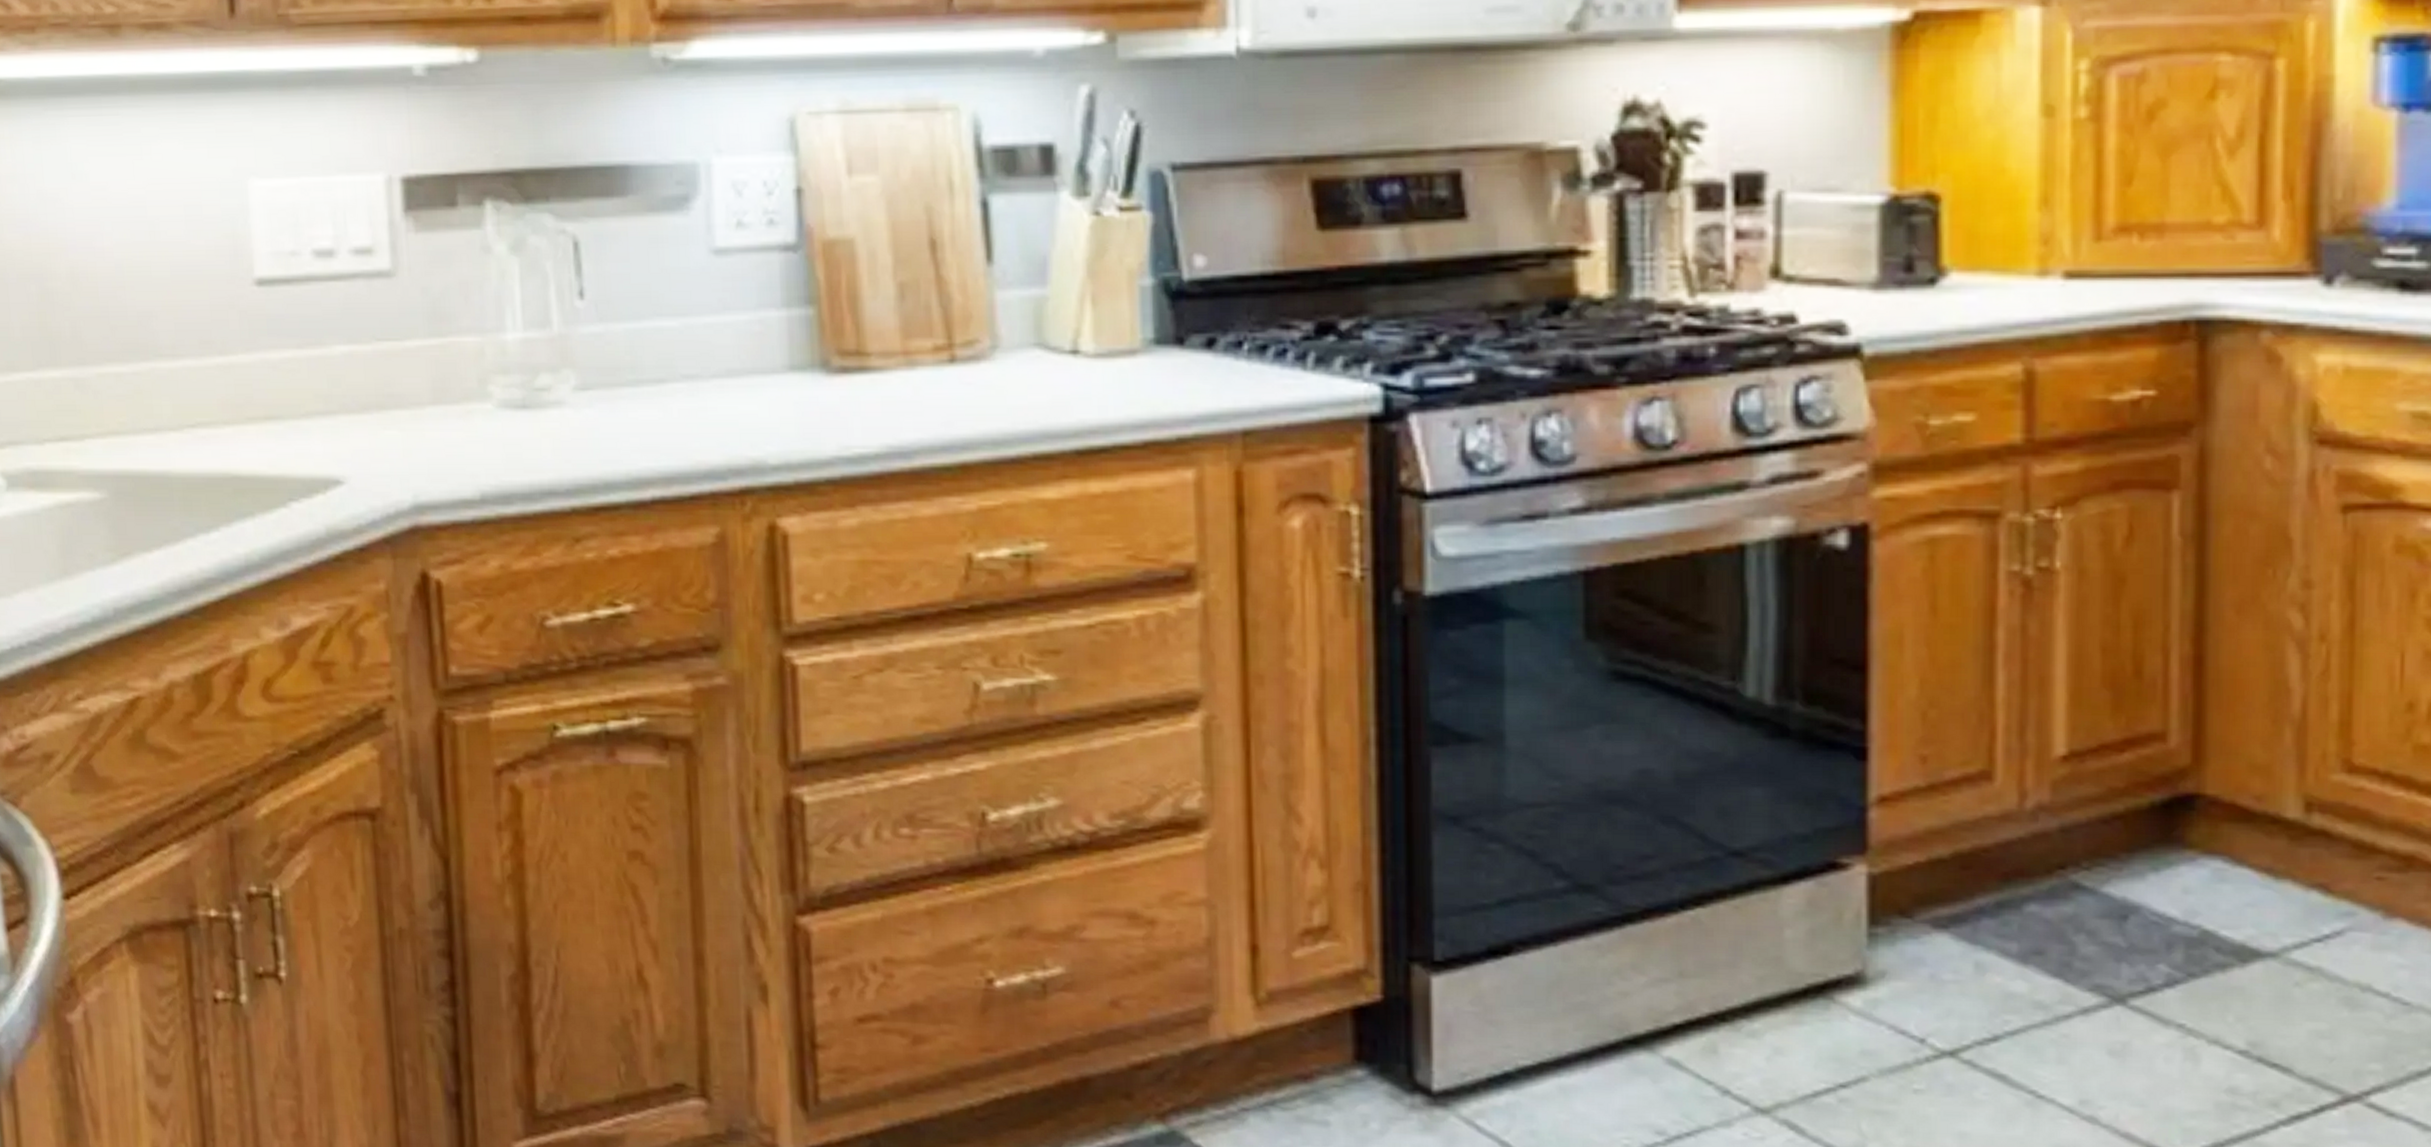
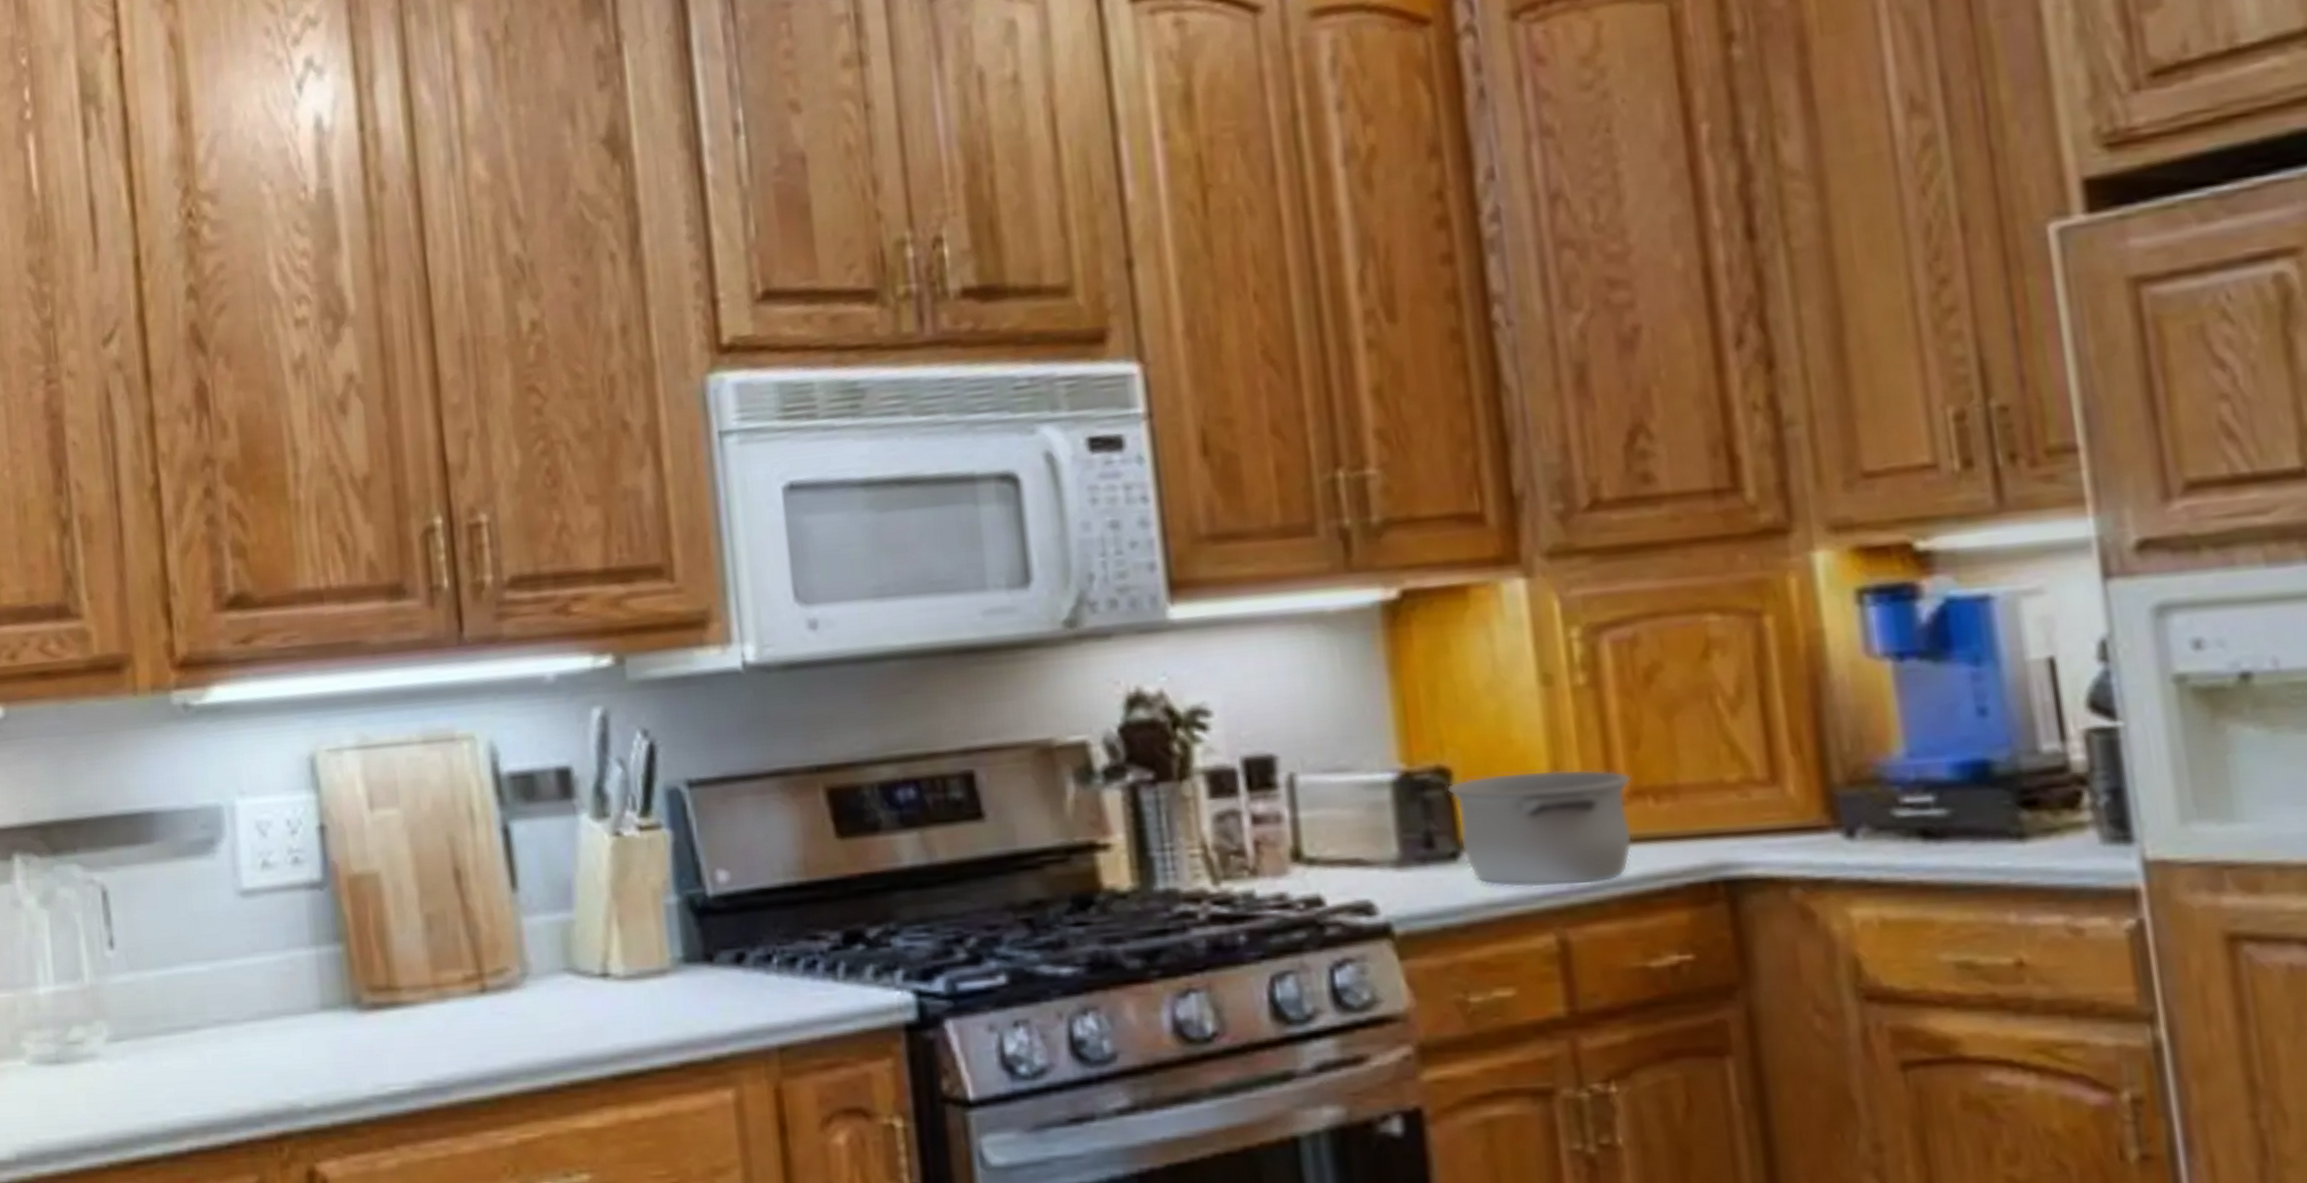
cooking pot: none [1934,201,2120,318] -> present [1446,769,1633,889]

